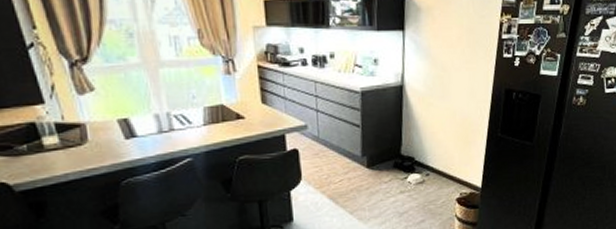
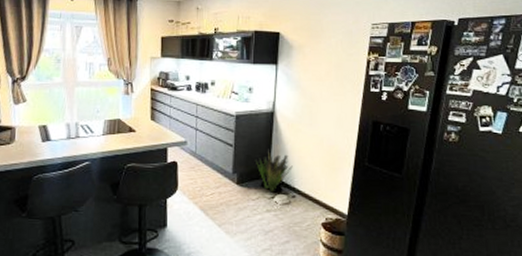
decorative plant: none [385,126,425,173] -> present [254,148,293,193]

